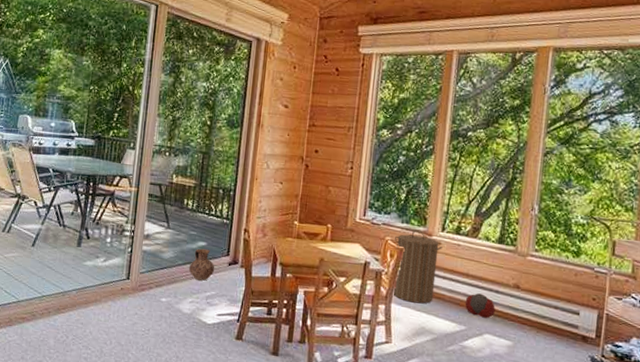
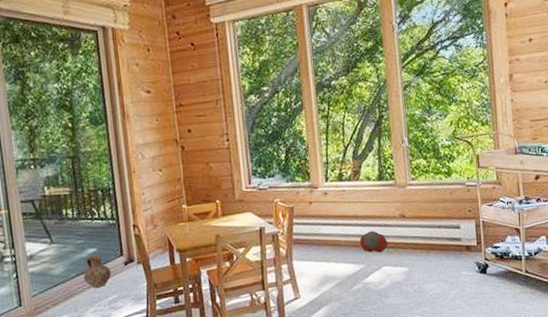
laundry hamper: present [392,229,443,304] -> none [283,185,331,256]

